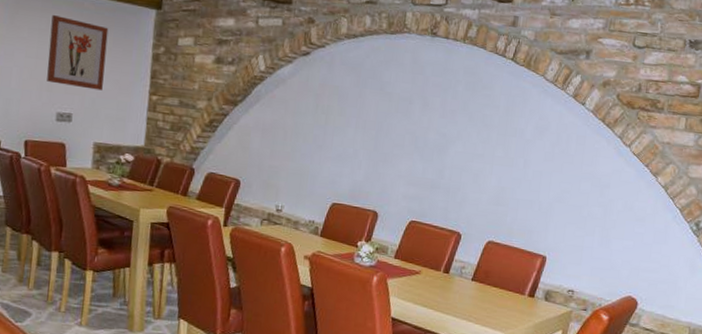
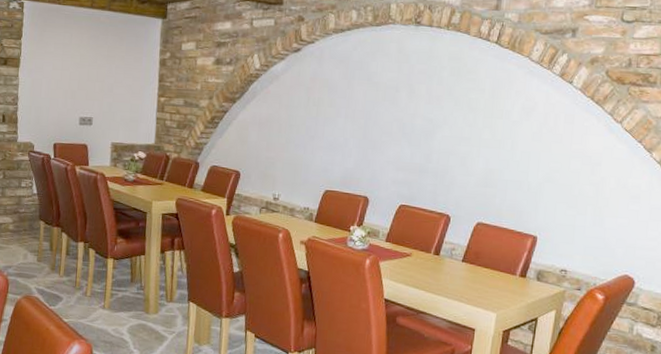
wall art: present [47,15,109,91] -> none [71,30,122,95]

